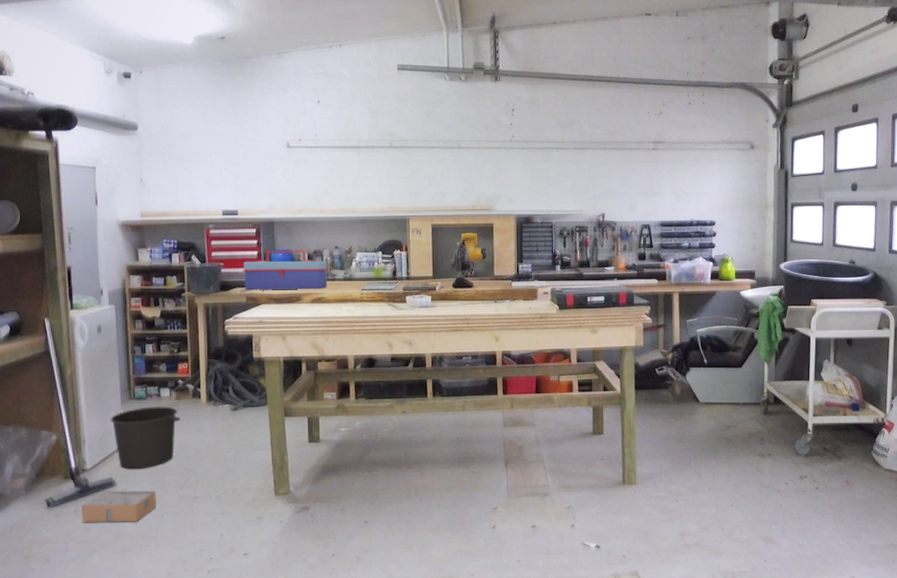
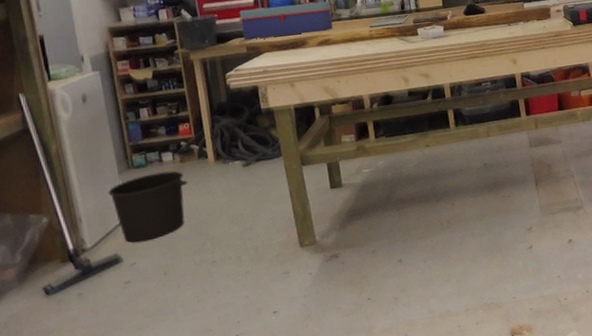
cardboard box: present [81,490,156,523] -> none [84,260,171,307]

